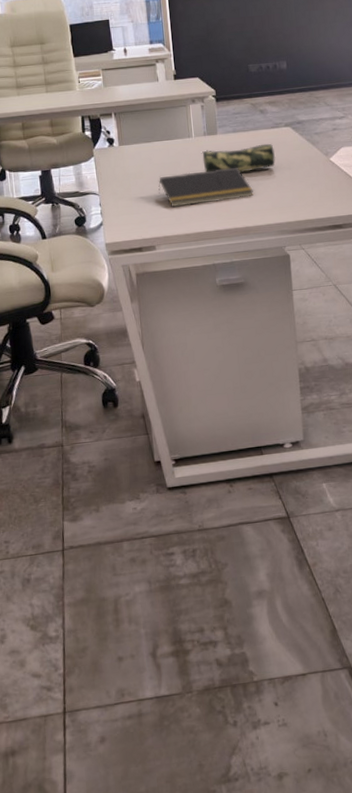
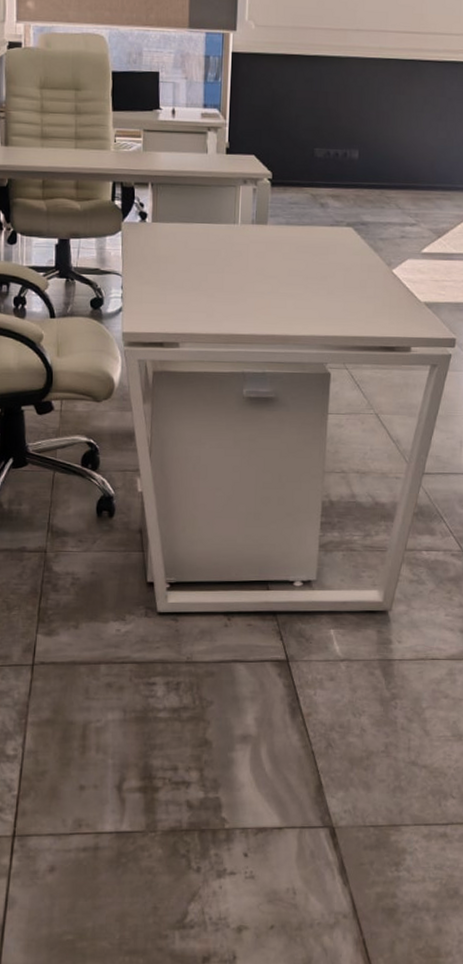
notepad: present [158,167,254,208] -> none [190,264,300,303]
pencil case: present [201,143,276,173] -> none [245,241,331,273]

